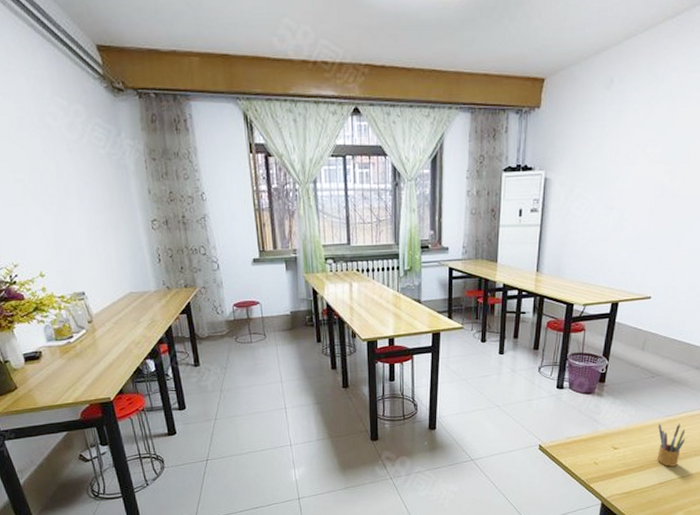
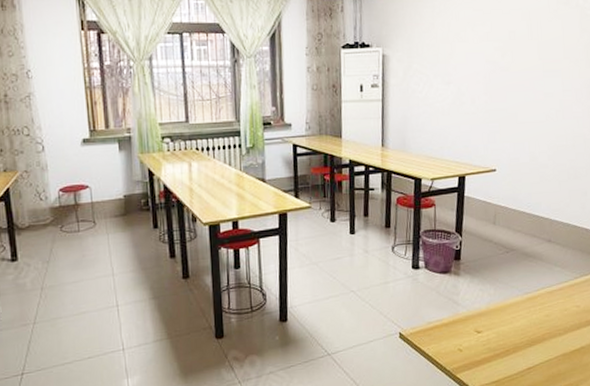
pencil box: present [656,423,686,467] -> none [519,300,547,349]

